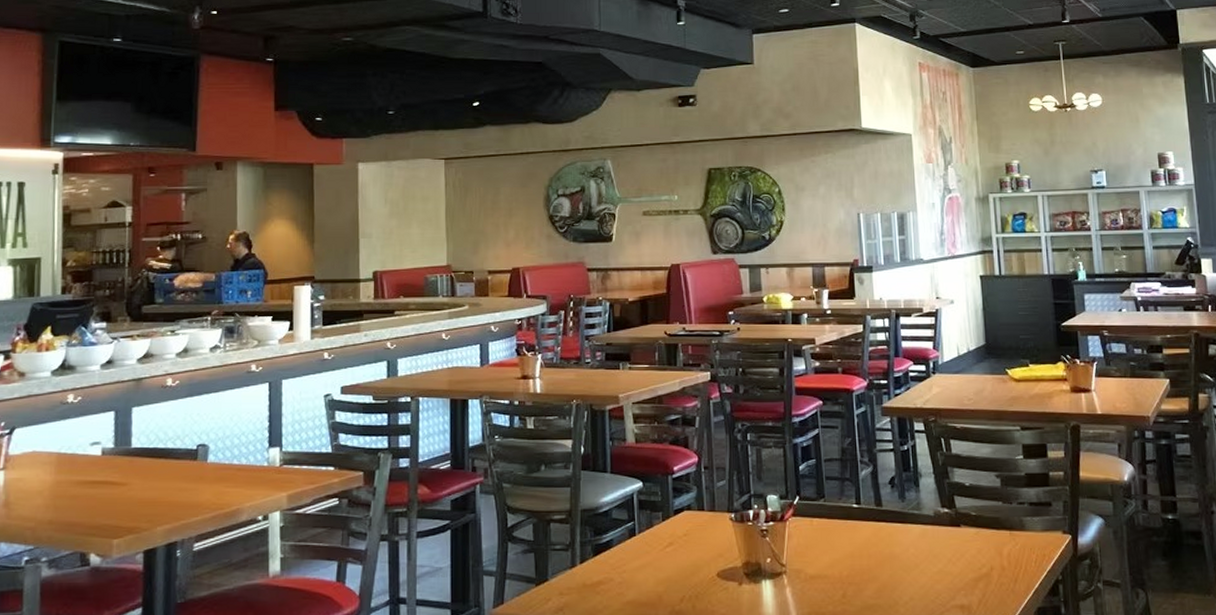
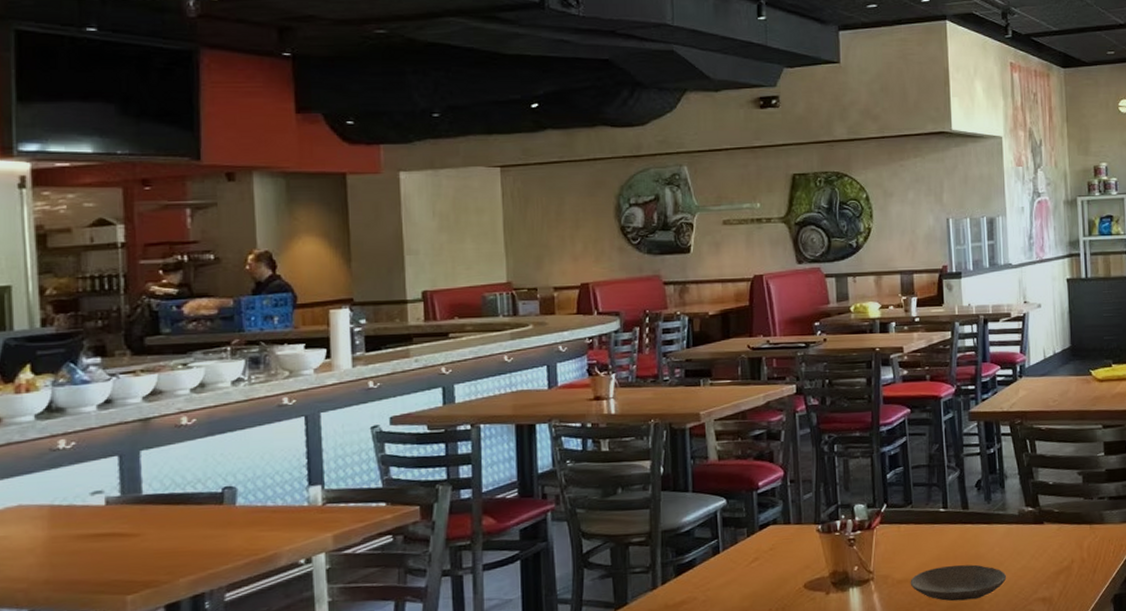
plate: none [823,565,923,602] -> present [910,564,1007,601]

